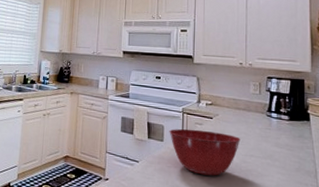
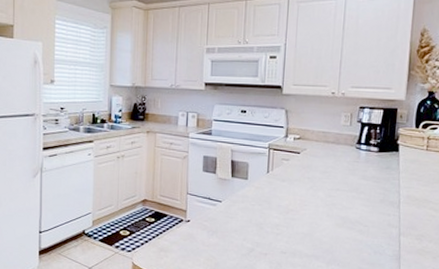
mixing bowl: present [169,129,241,176] -> none [254,165,328,212]

